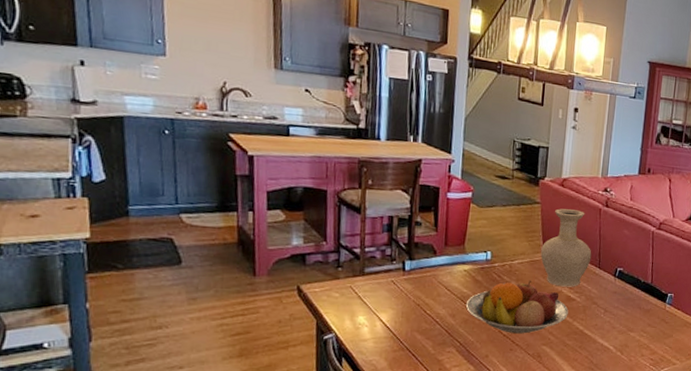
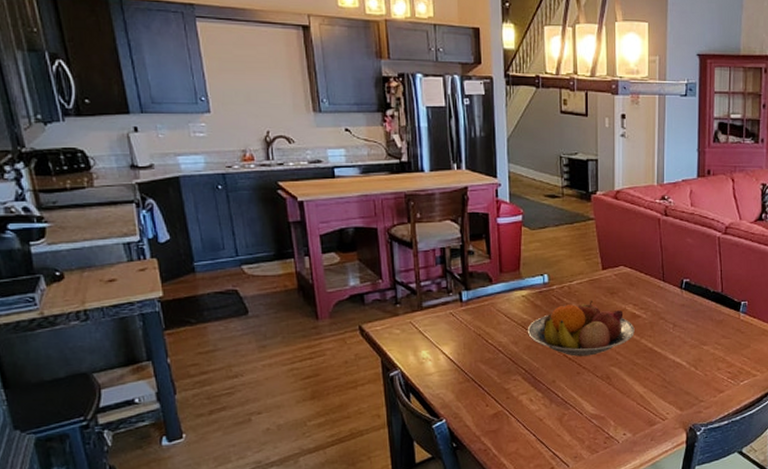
vase: present [540,208,592,287] -> none [600,222,654,304]

